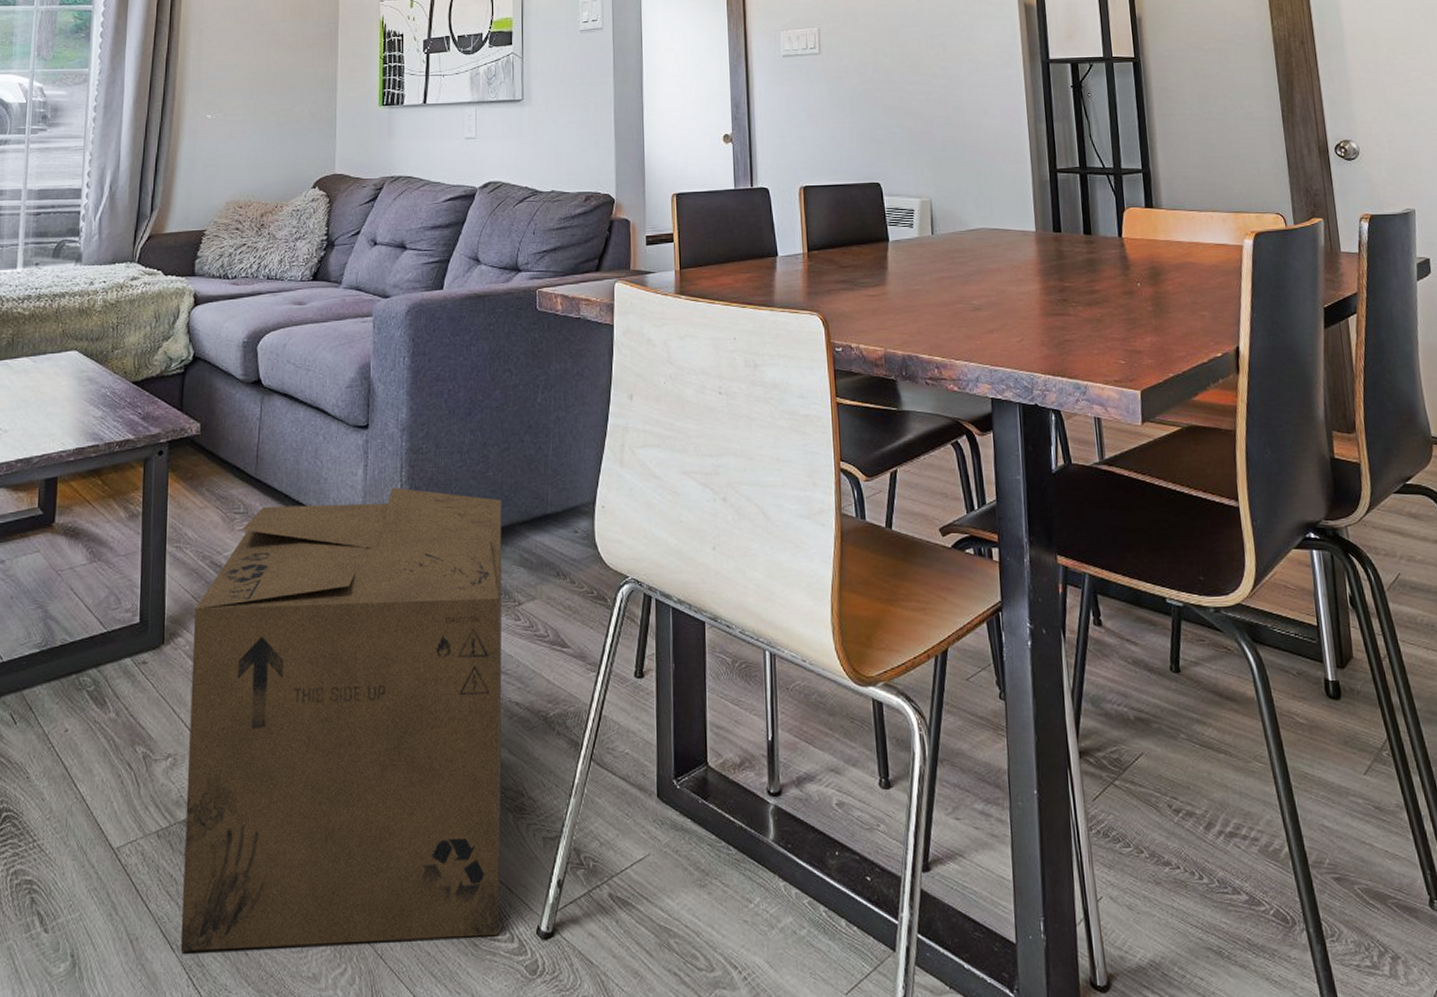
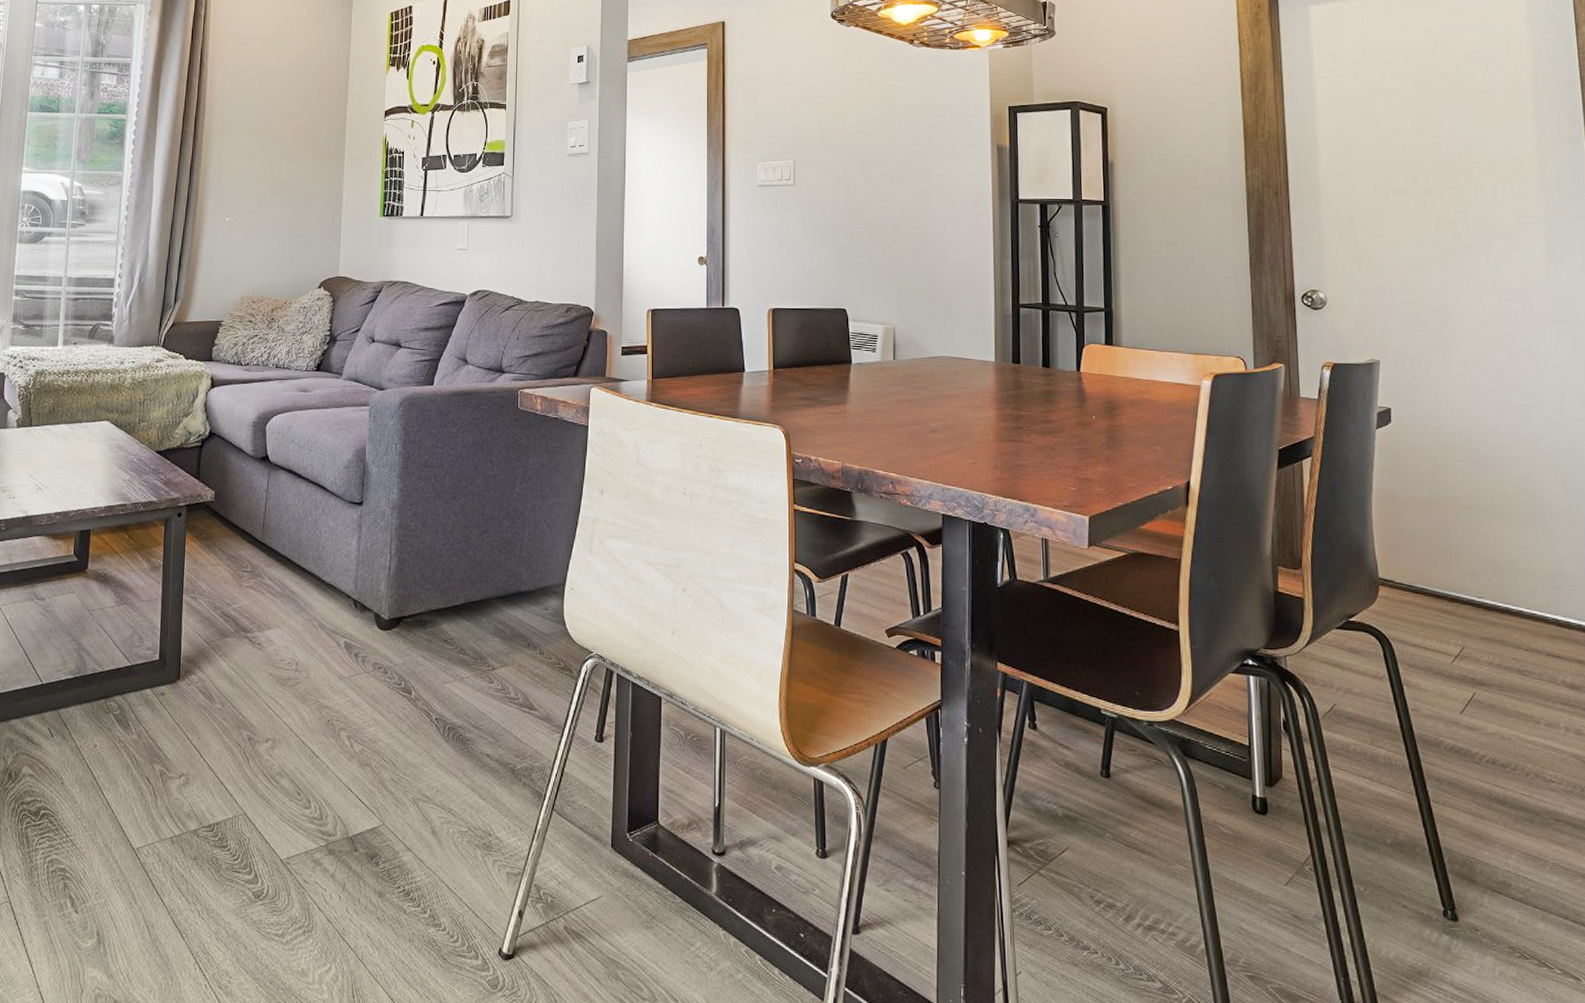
cardboard box: present [180,487,502,952] -> none [189,558,480,952]

